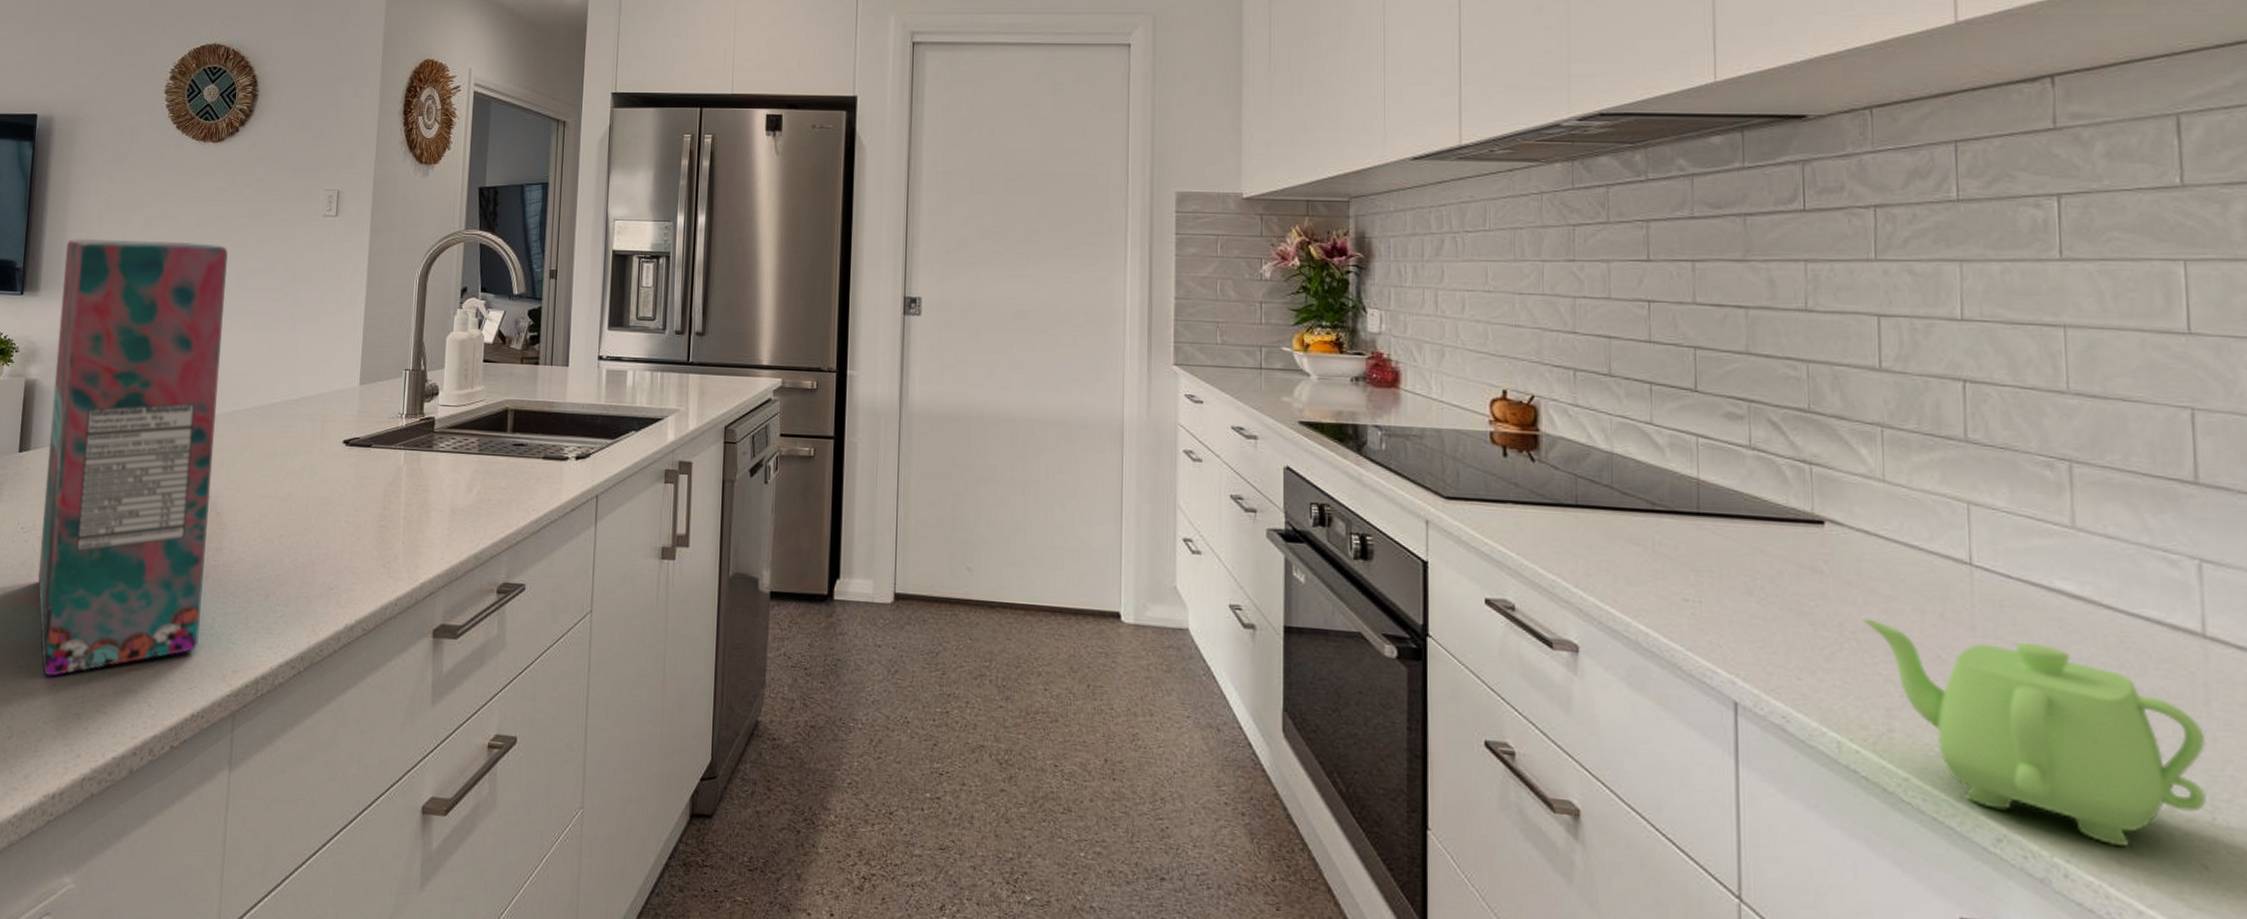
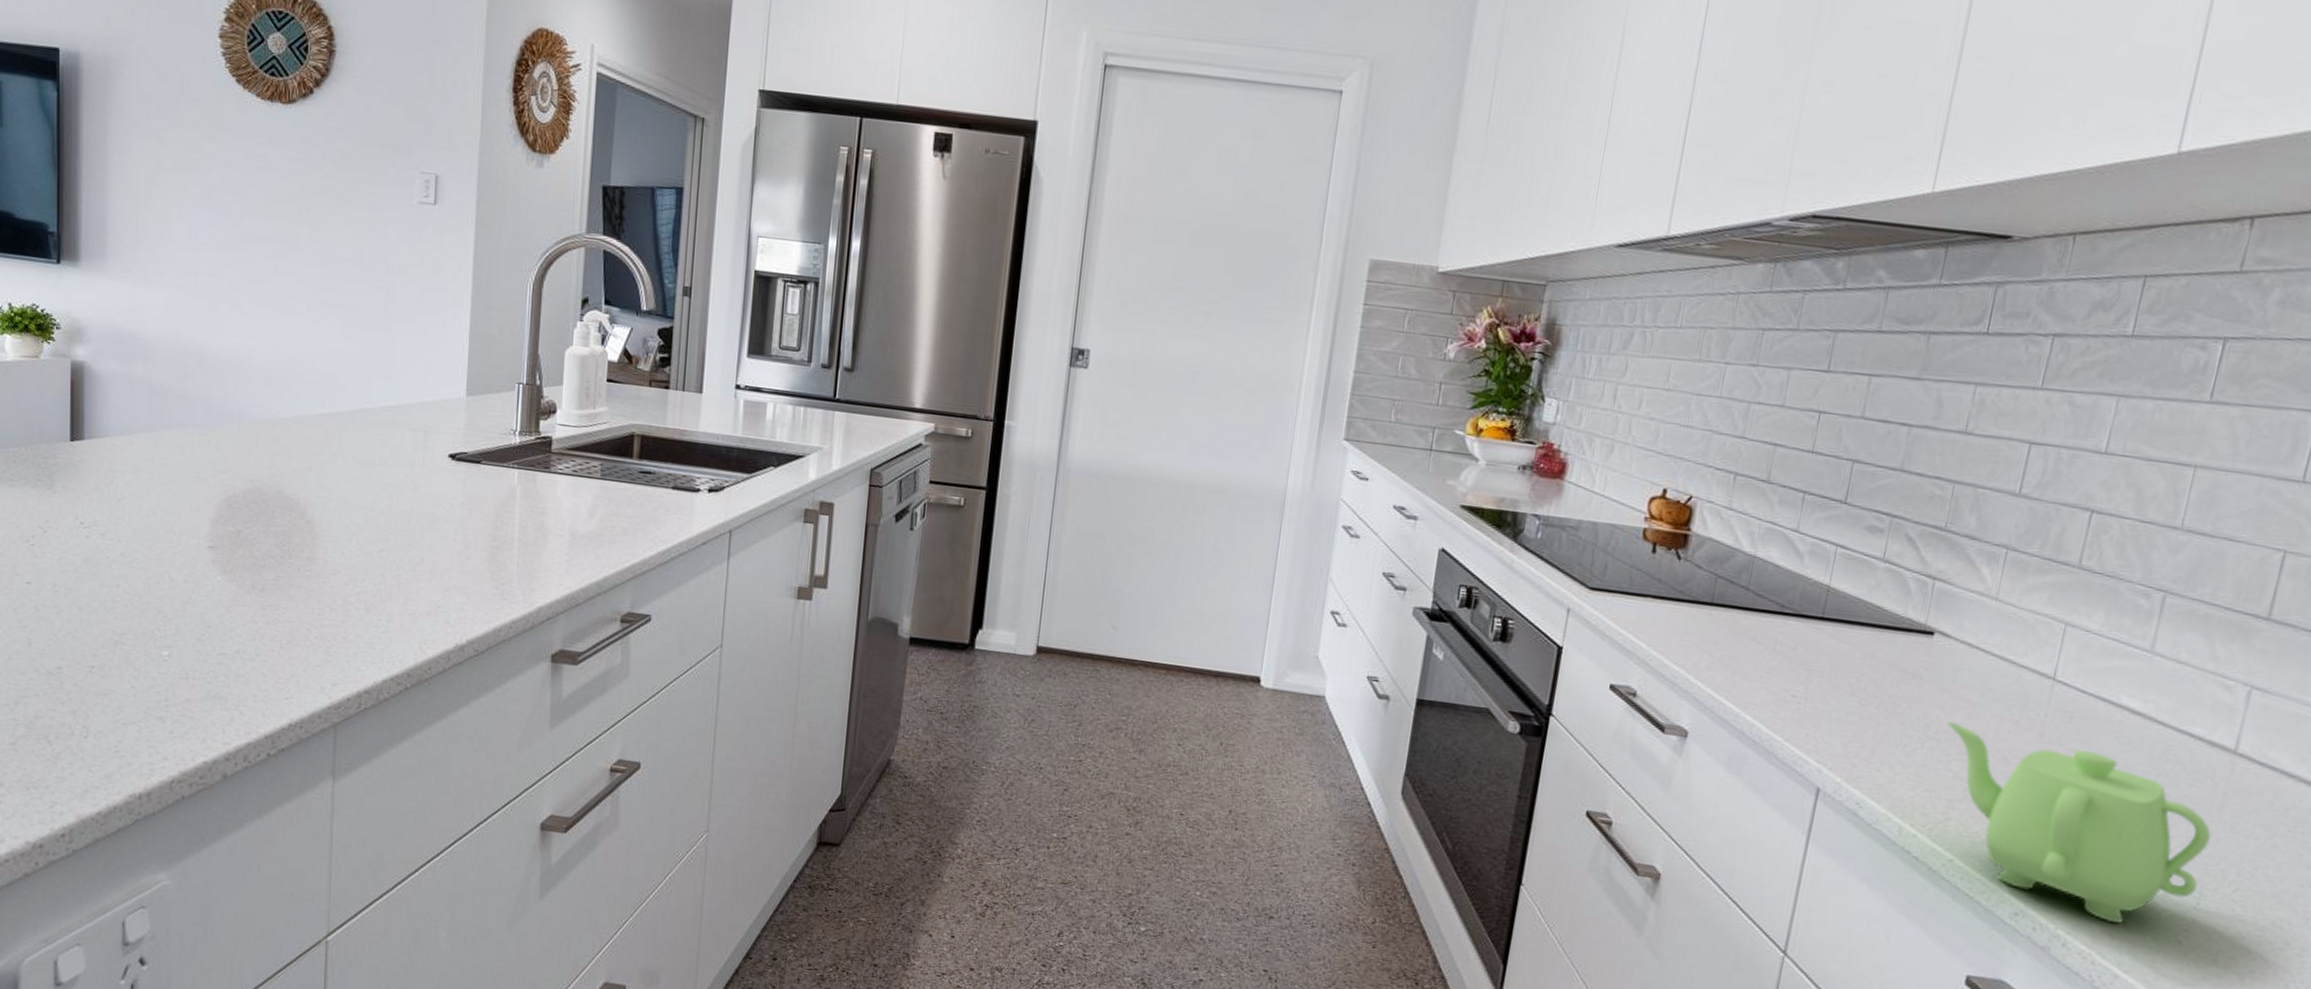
cereal box: present [38,238,228,677] -> none [104,202,306,679]

